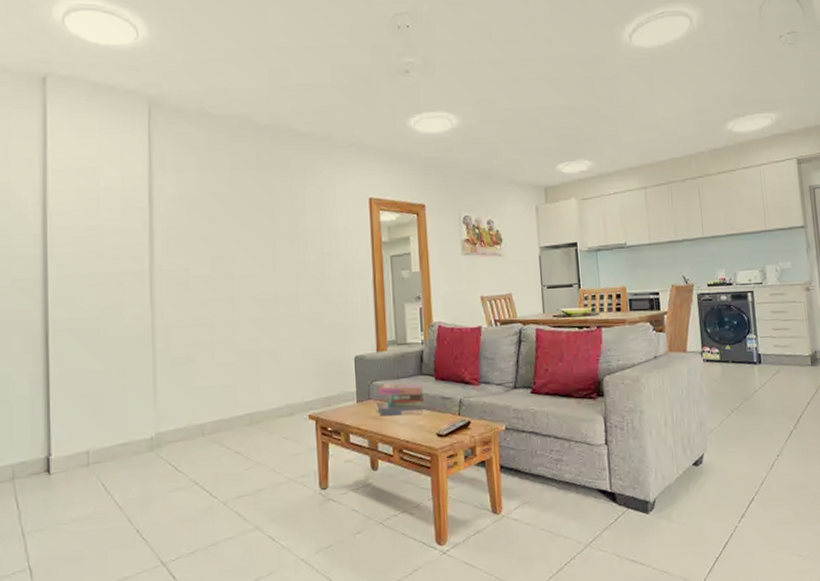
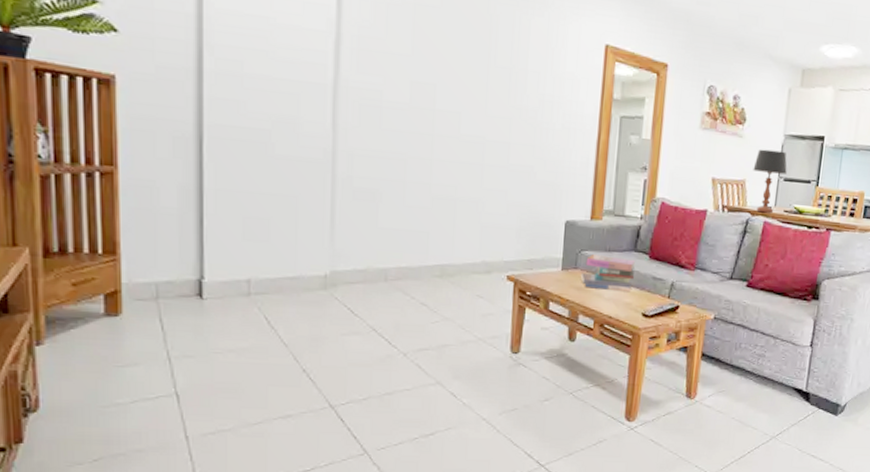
table lamp: none [516,262,549,321] -> present [753,149,787,214]

